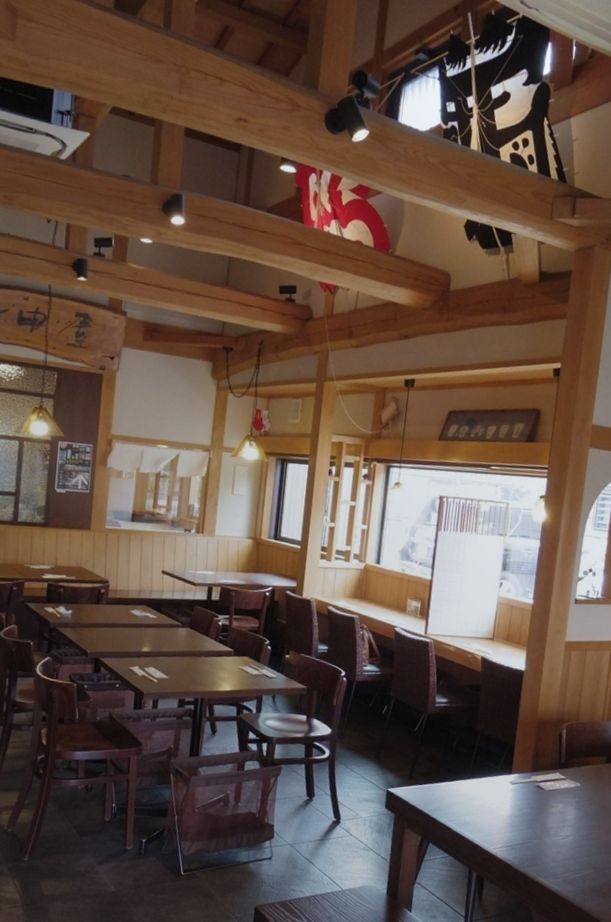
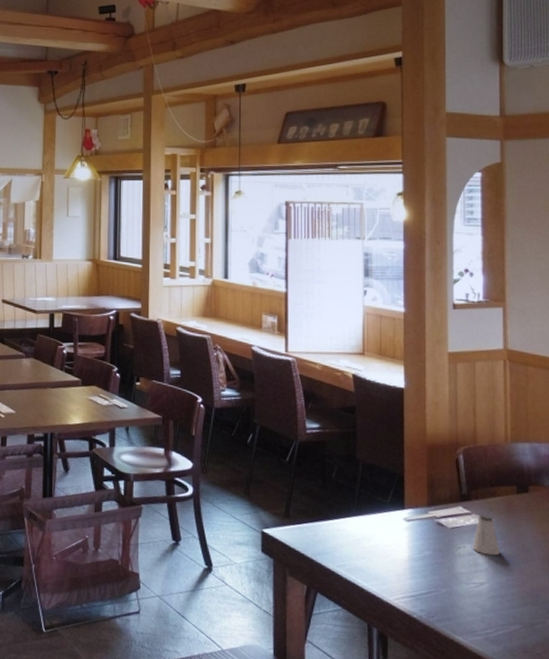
saltshaker: none [563,779,586,814] -> present [472,514,501,556]

